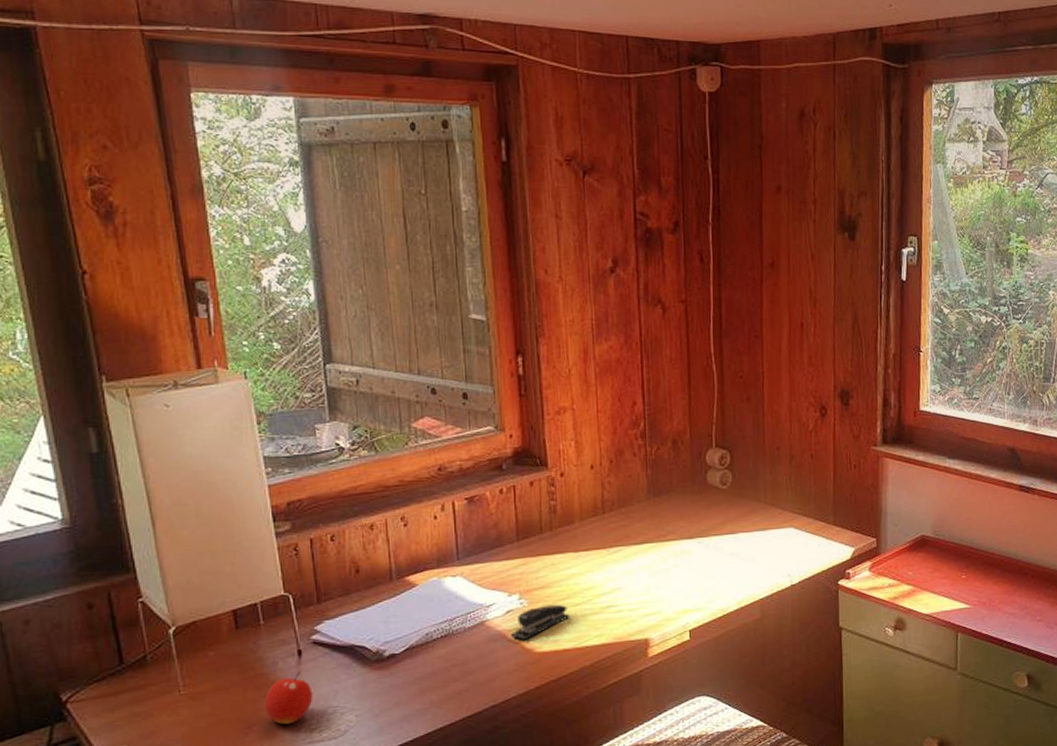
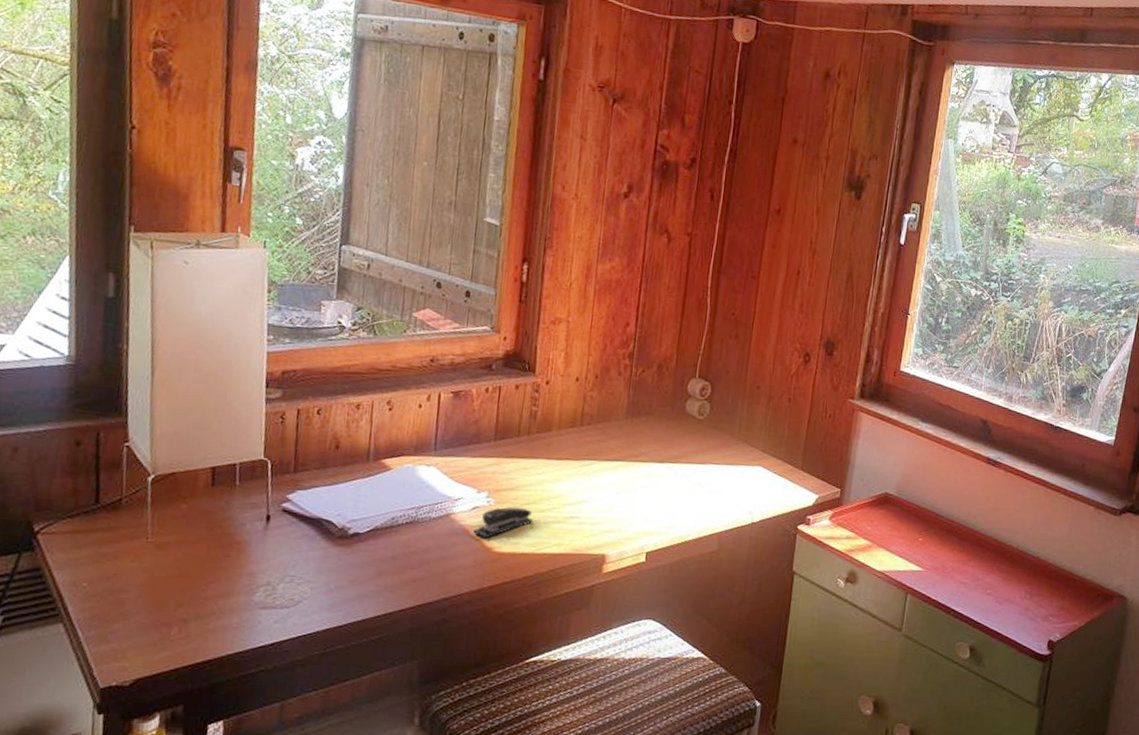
fruit: present [265,671,313,725] -> none [225,536,274,587]

